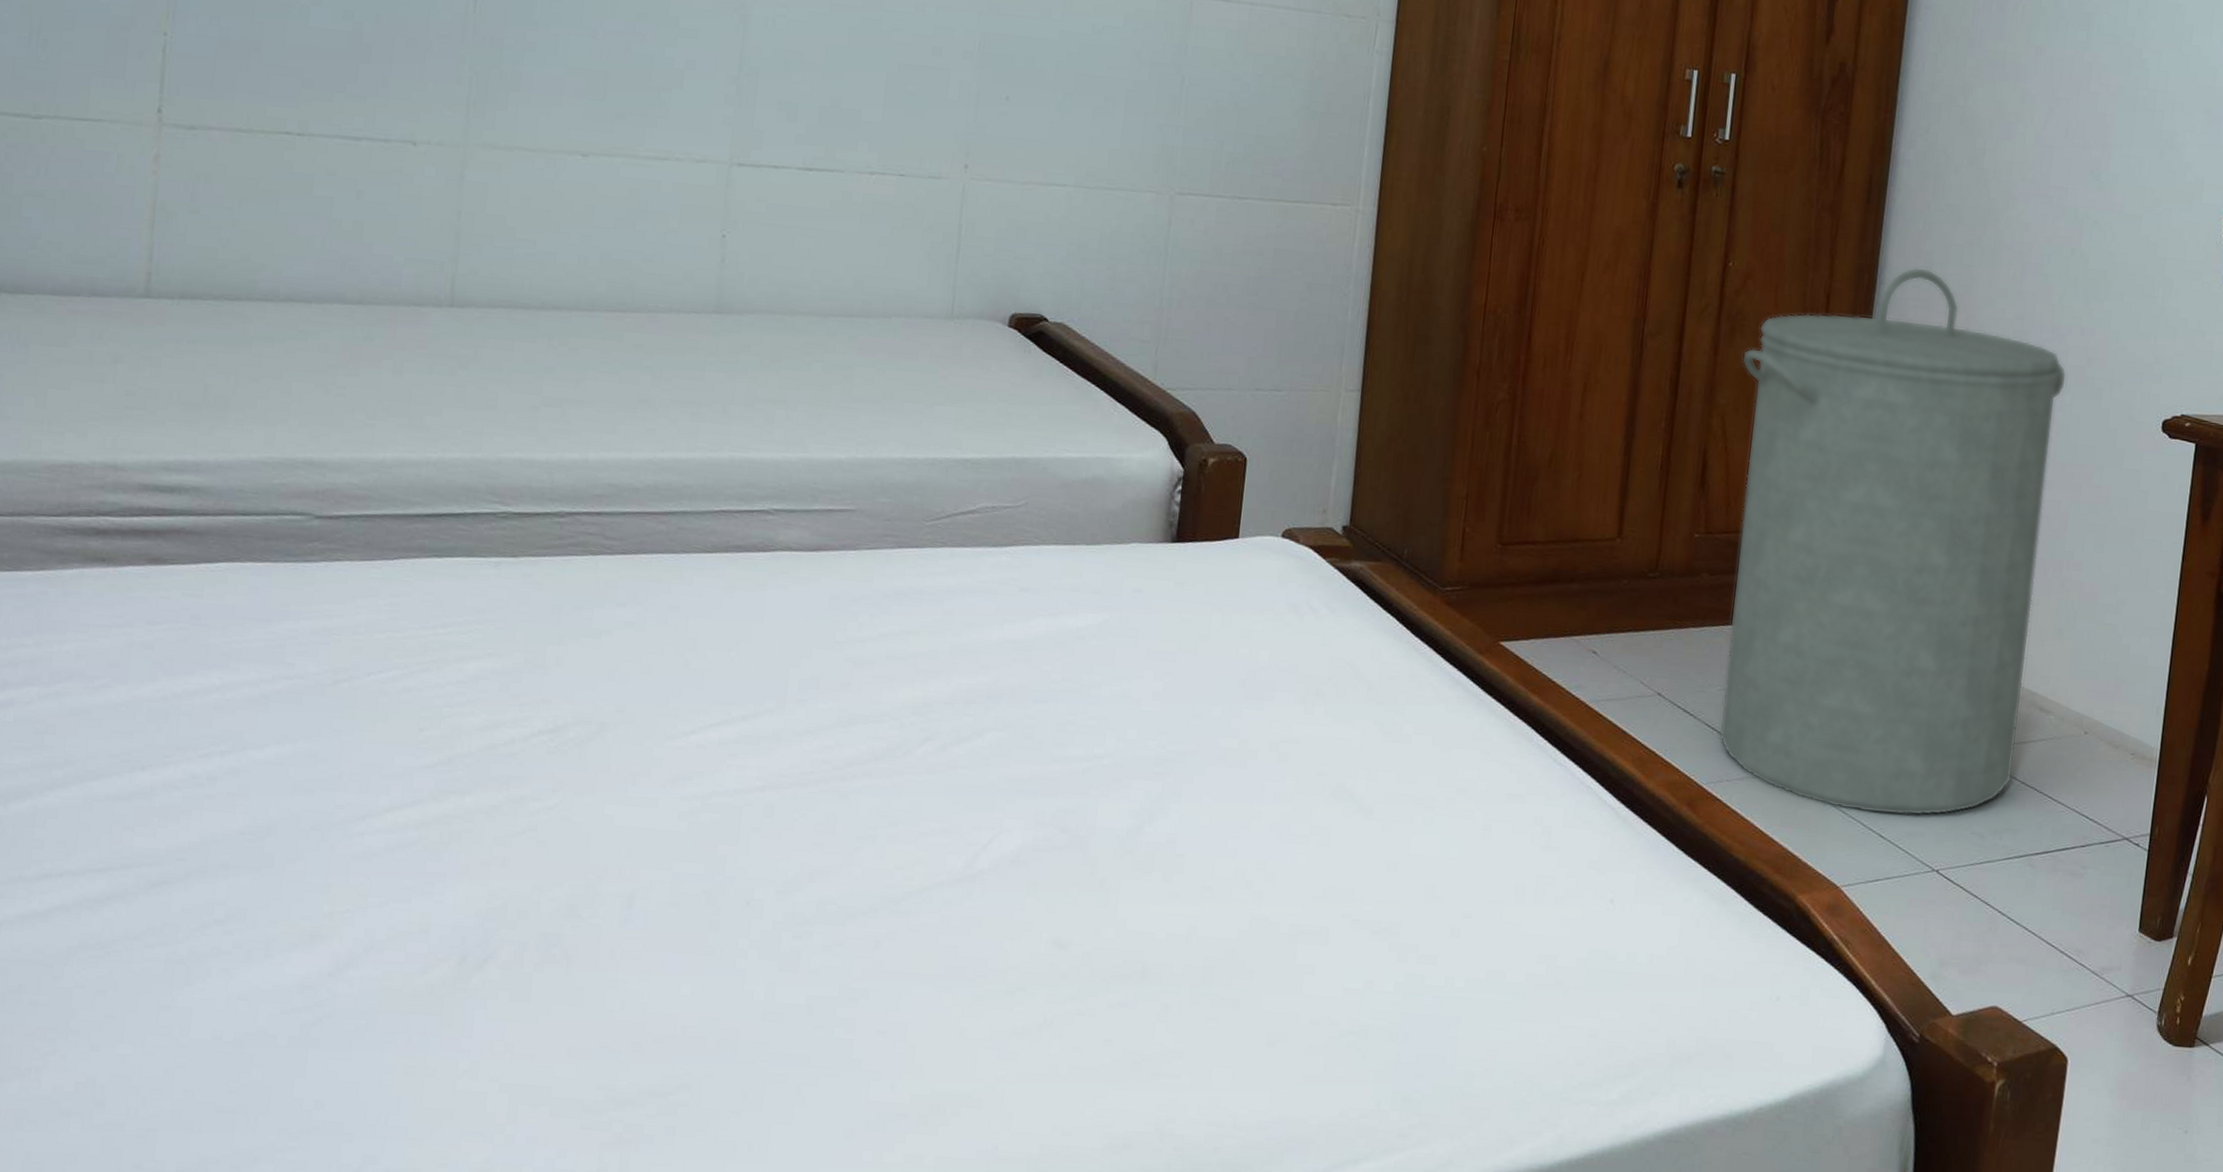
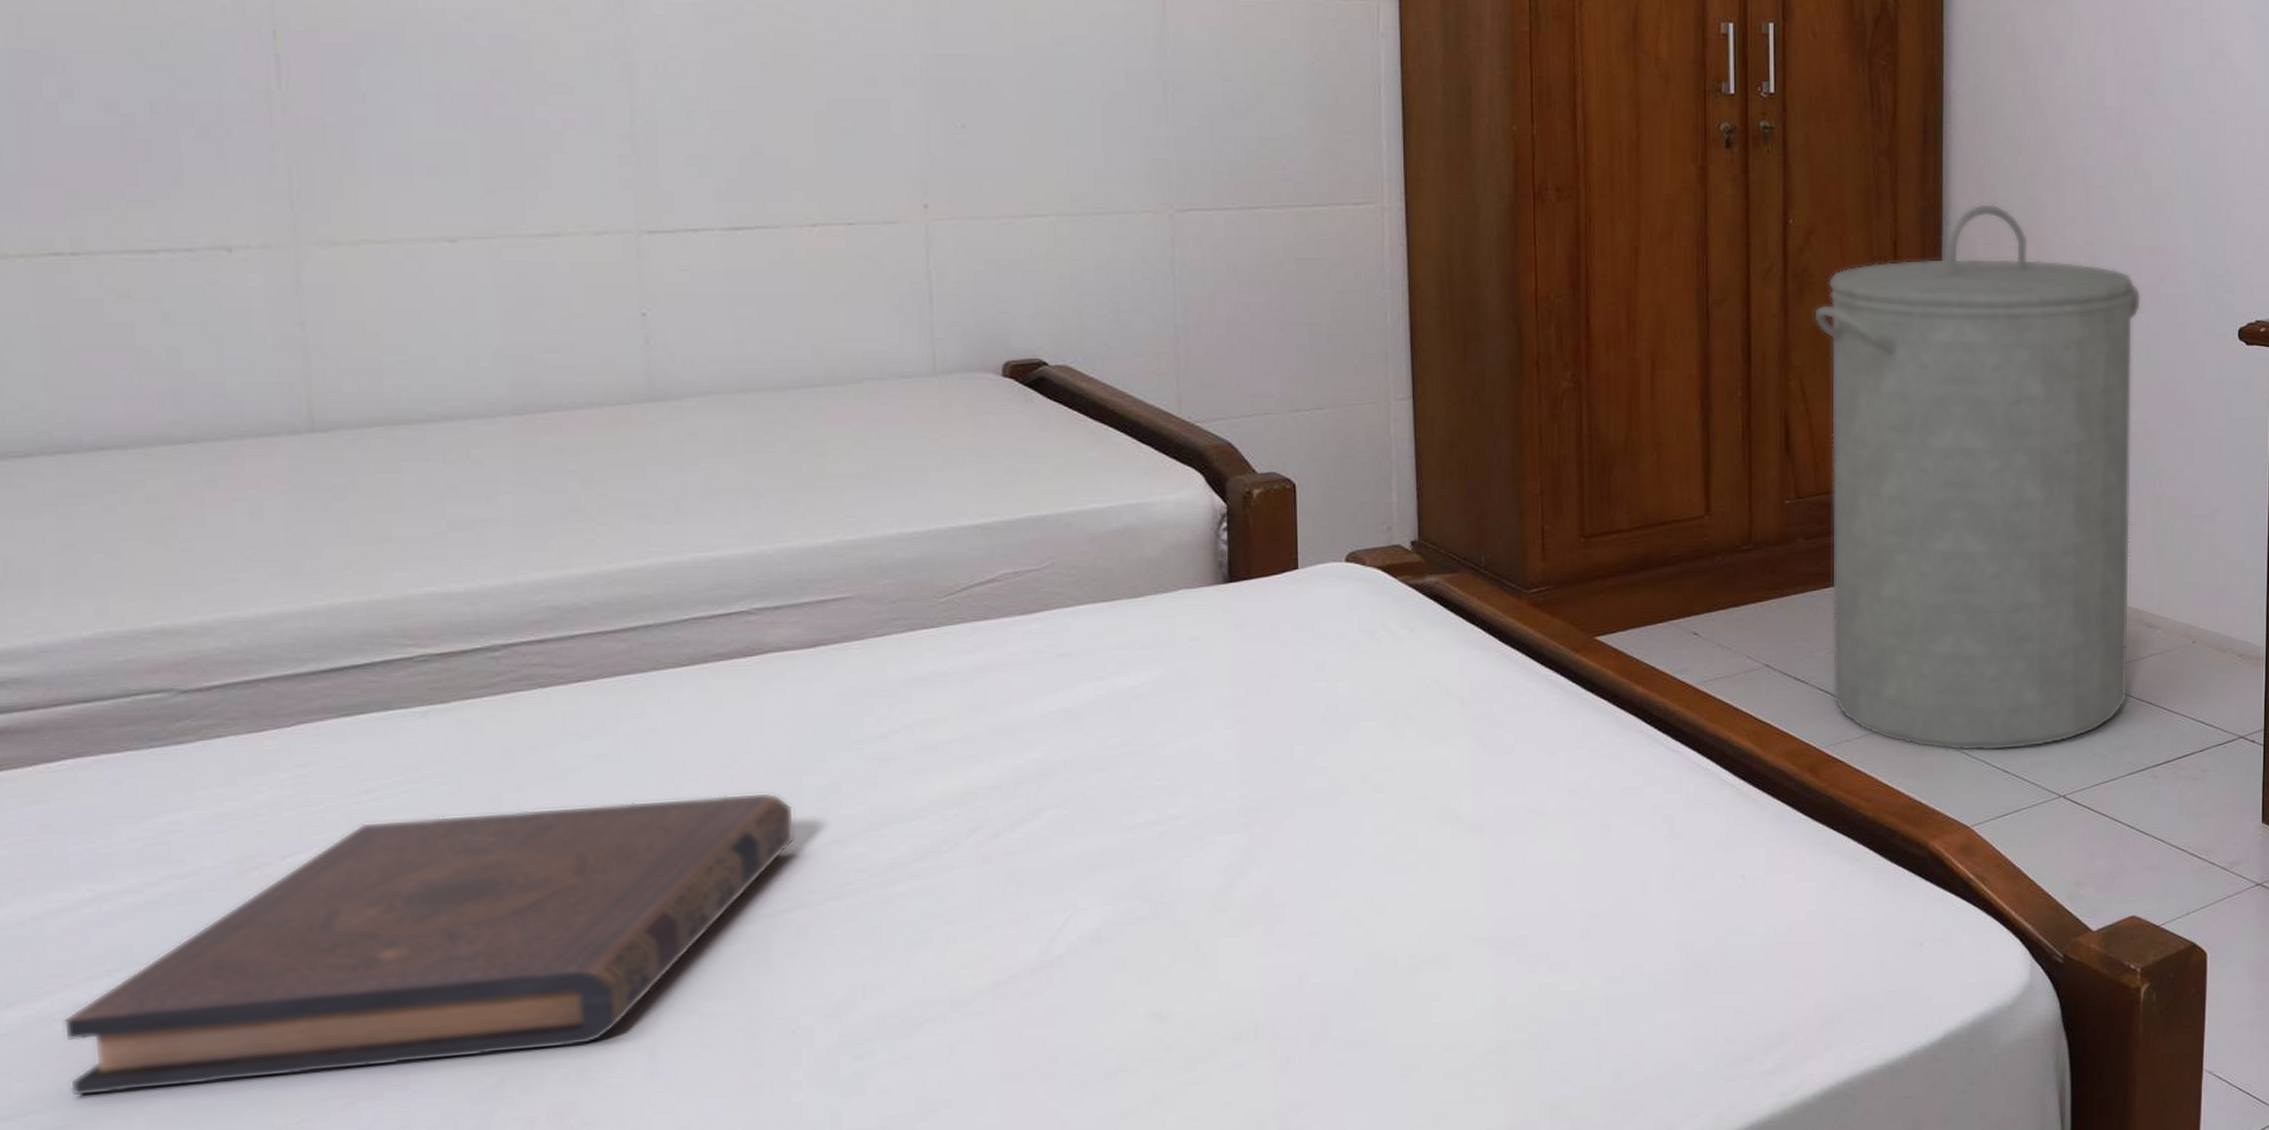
book: none [176,653,779,884] -> present [62,792,796,1097]

